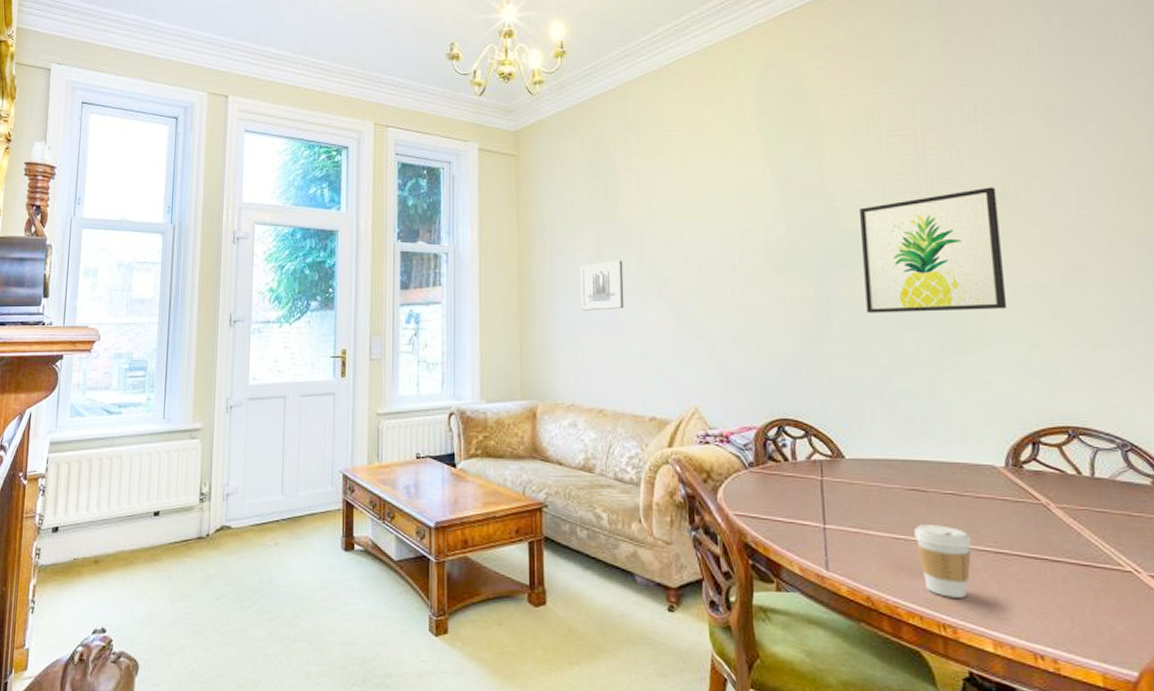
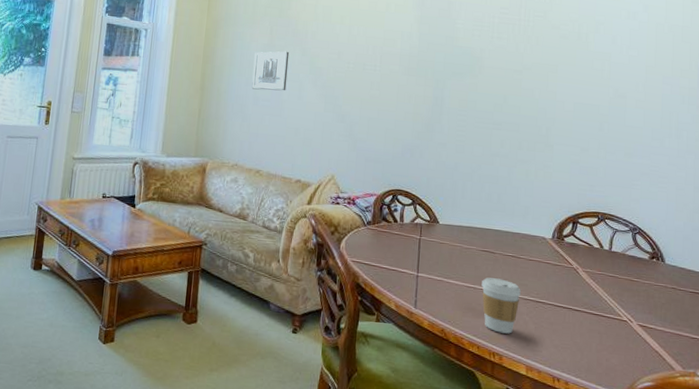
wall art: present [860,187,1008,313] -> none [469,26,573,120]

